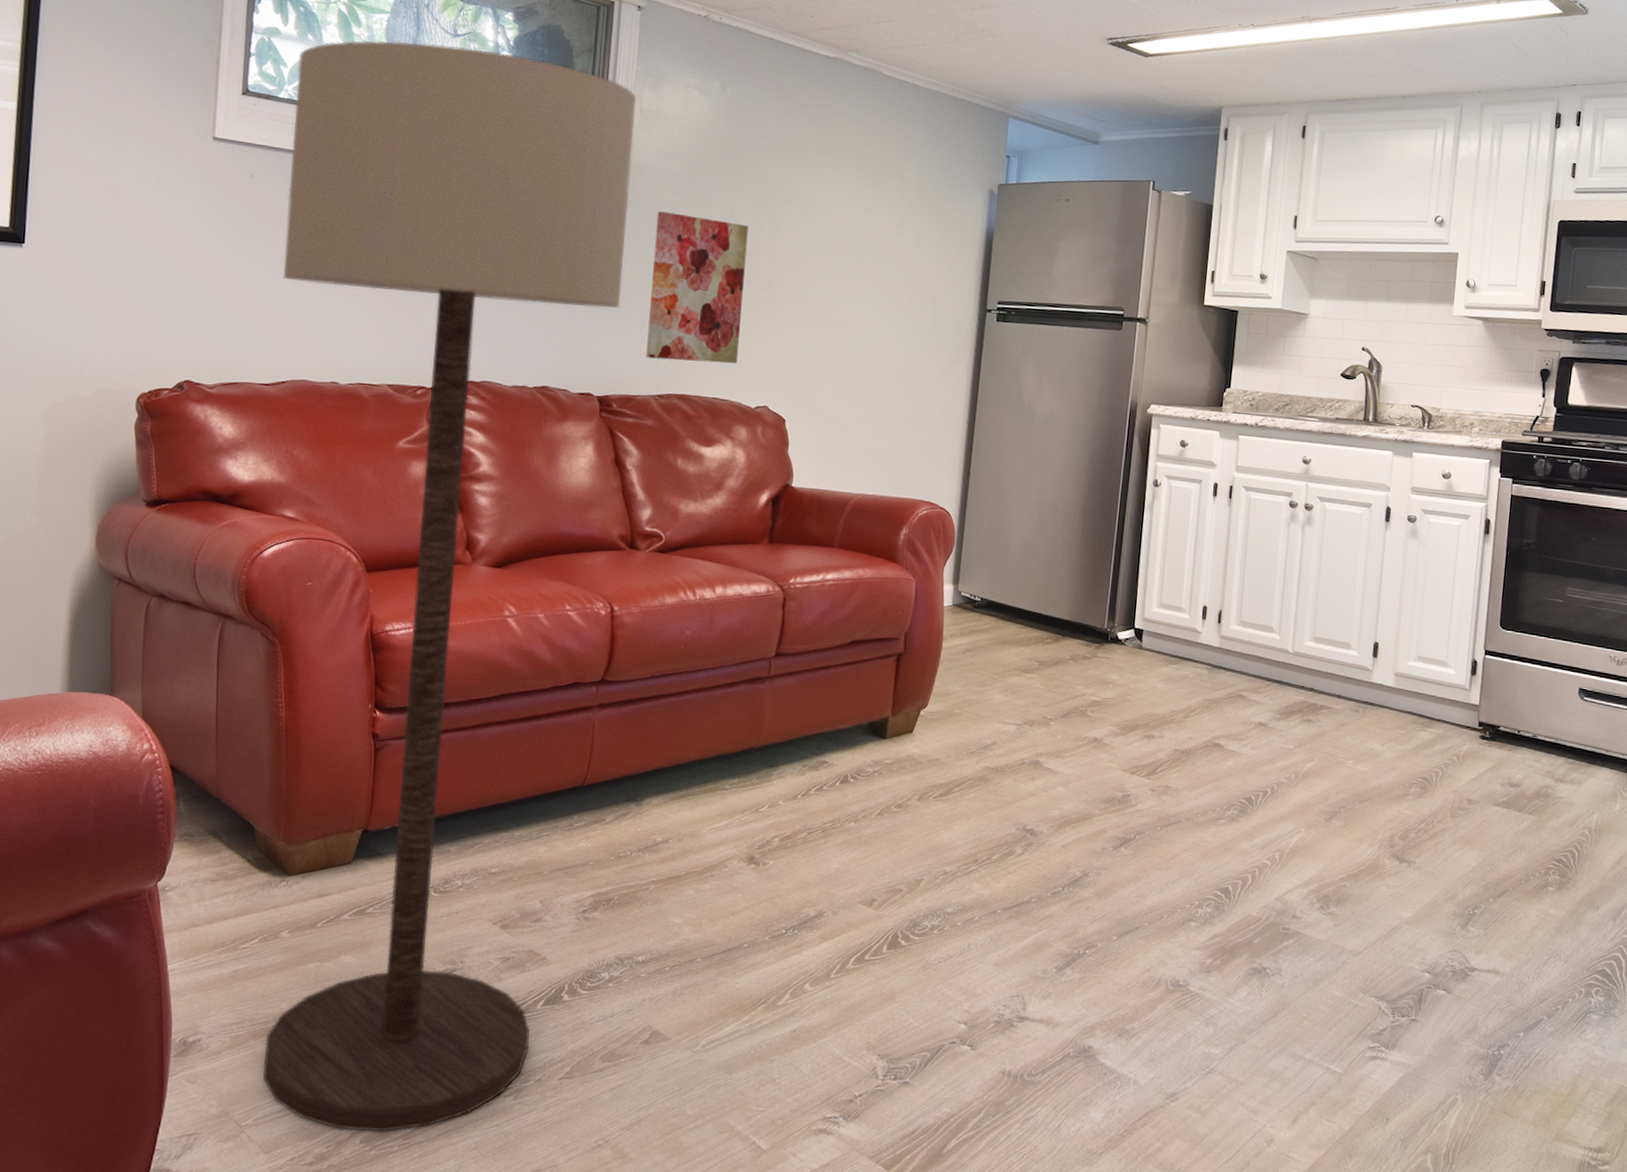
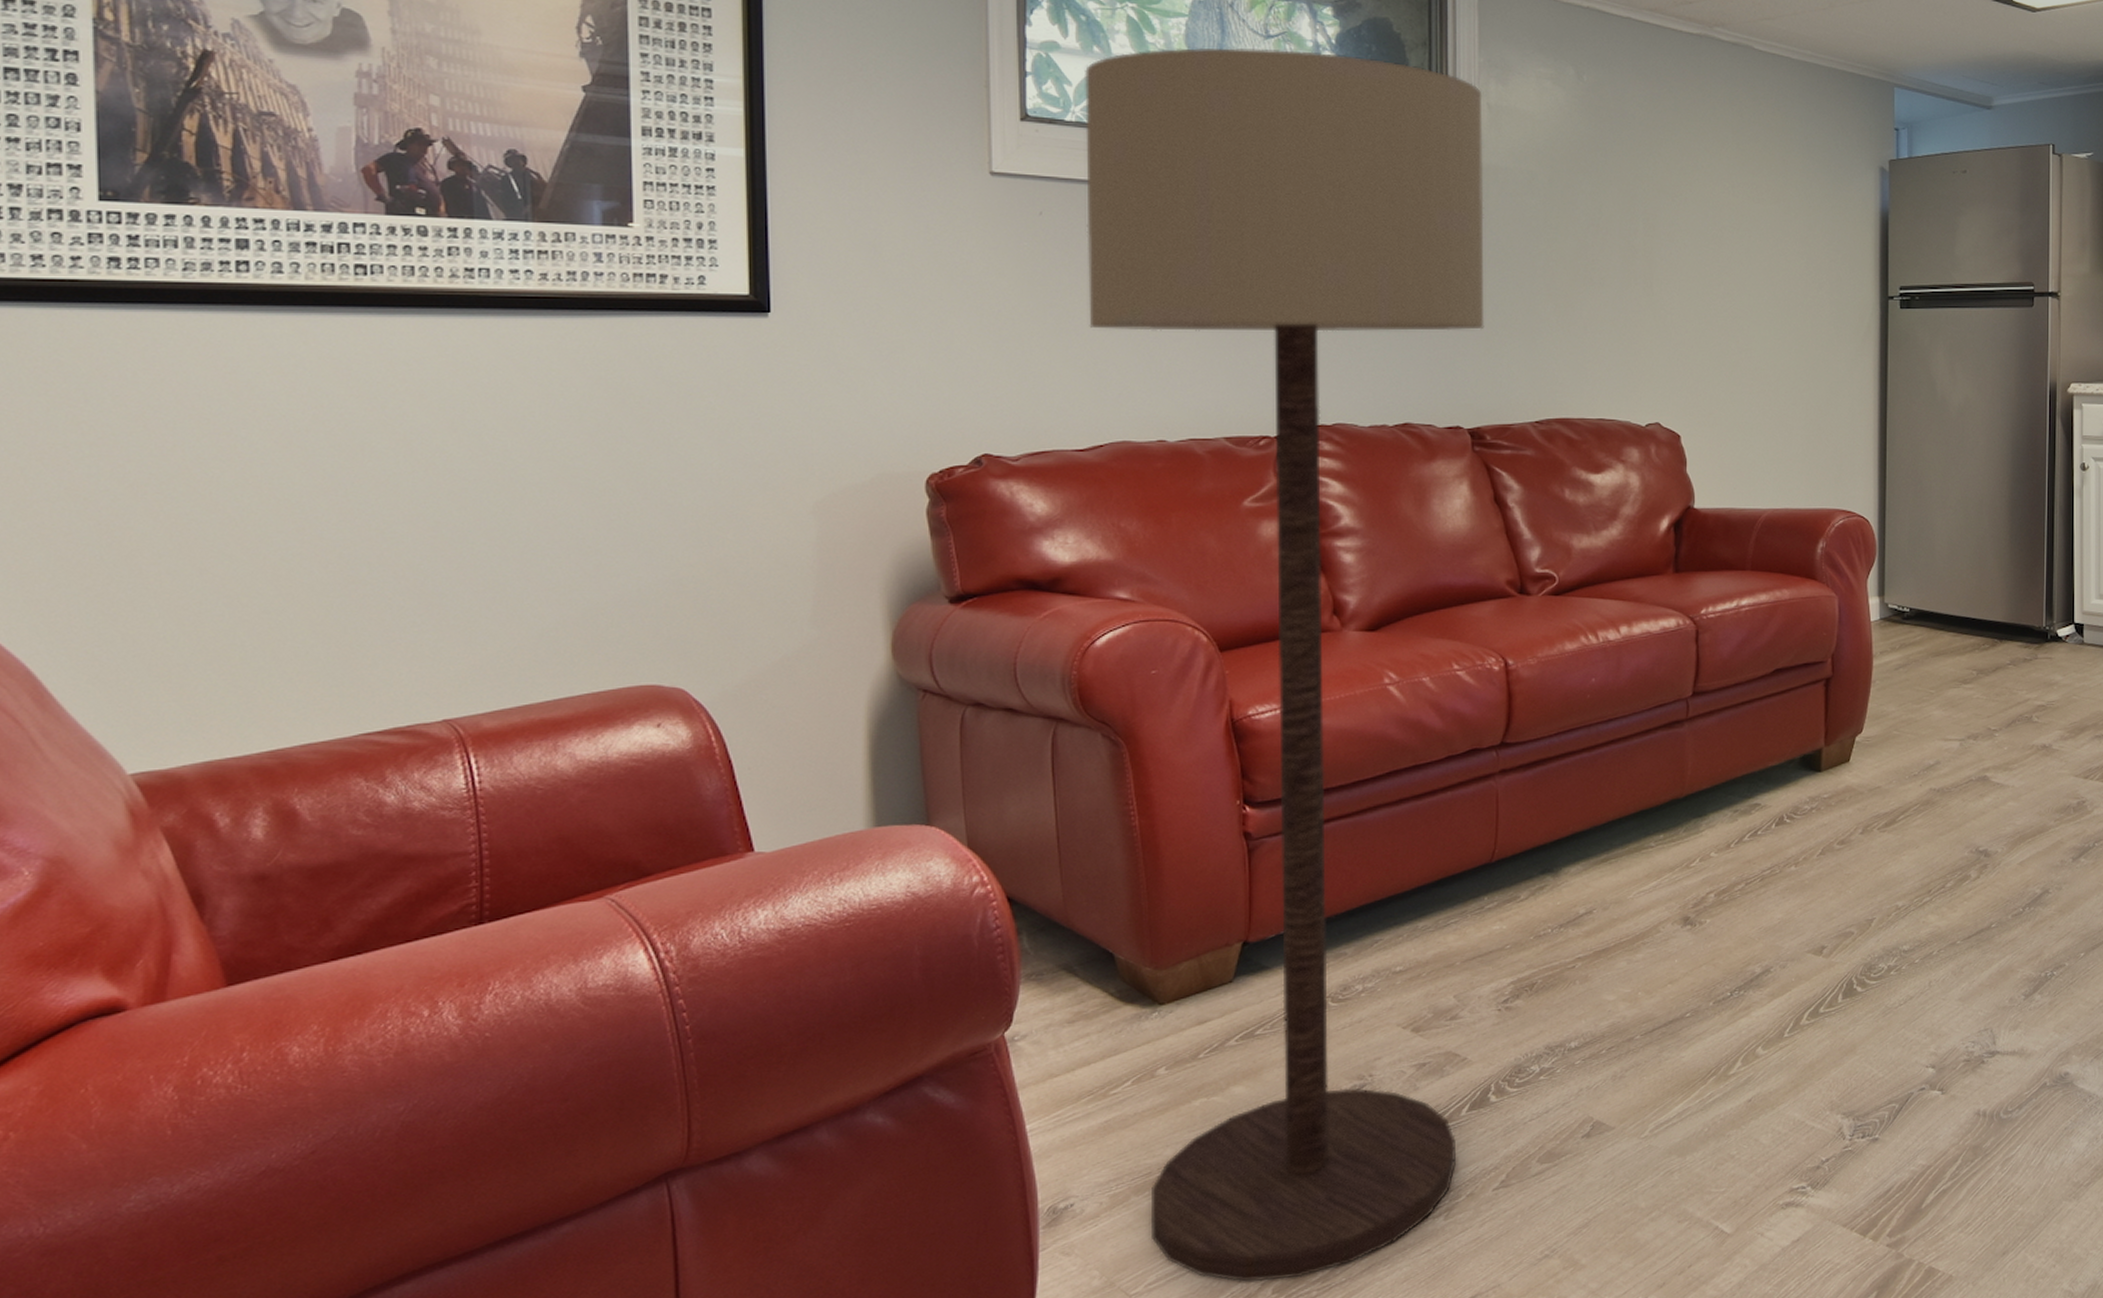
wall art: present [646,211,749,364] -> none [1517,218,1622,381]

